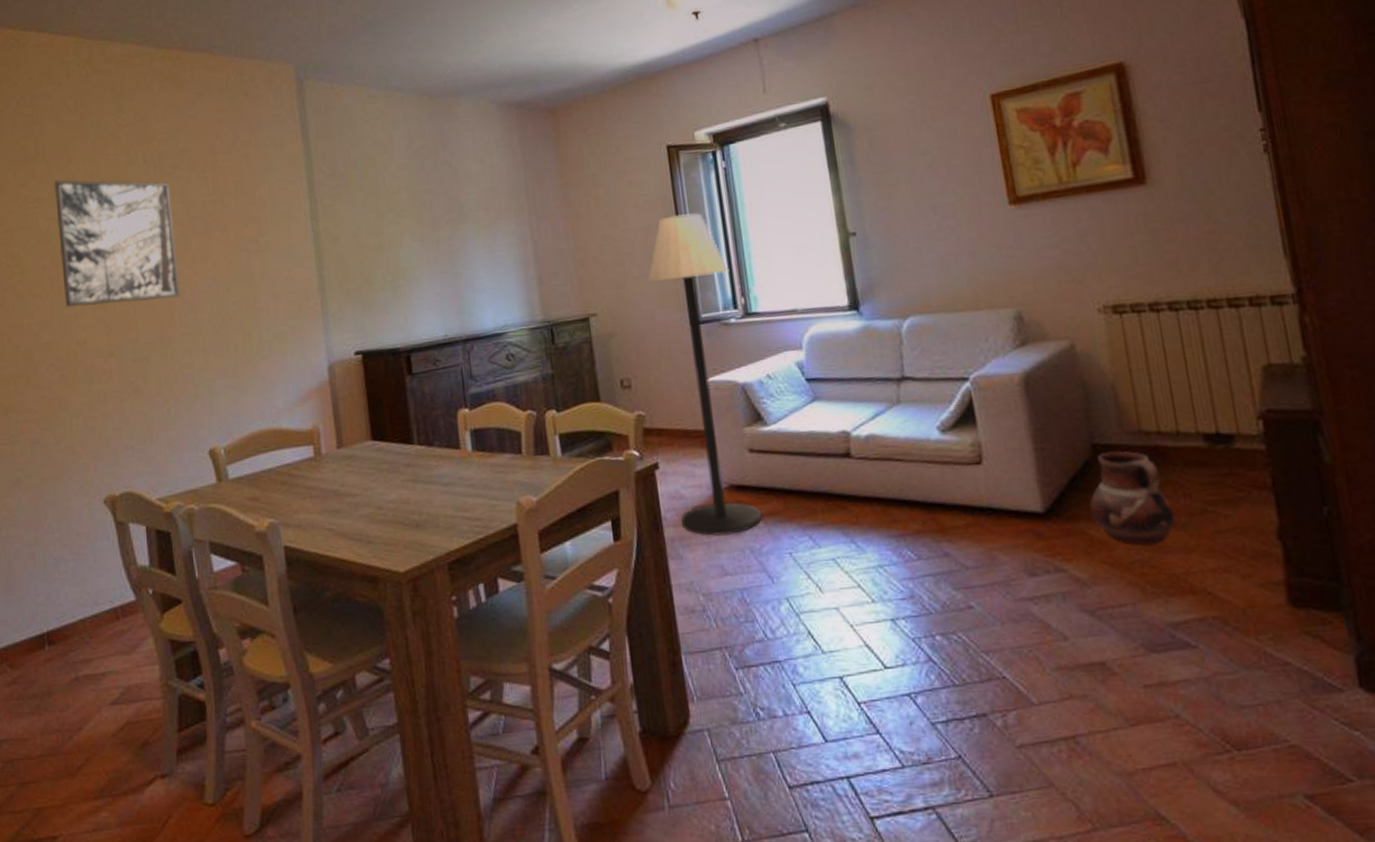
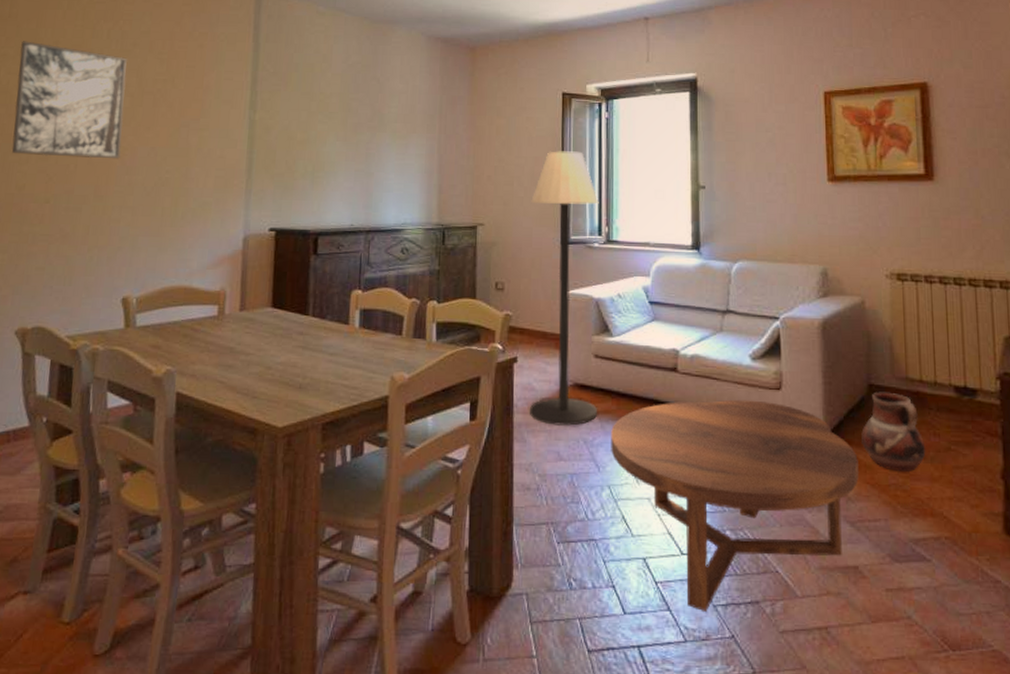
coffee table: none [781,479,1093,731] -> present [611,399,859,611]

